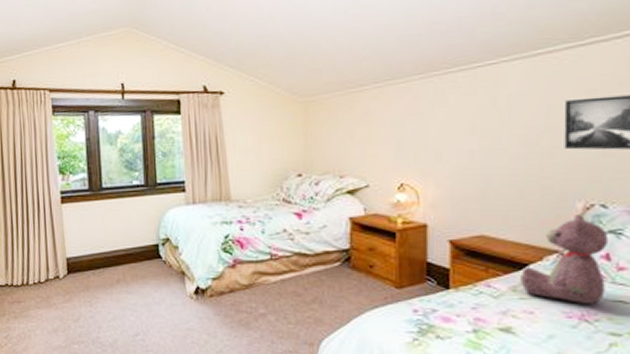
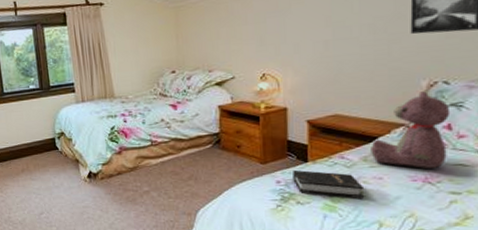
hardback book: none [432,297,512,335] -> present [293,169,364,198]

